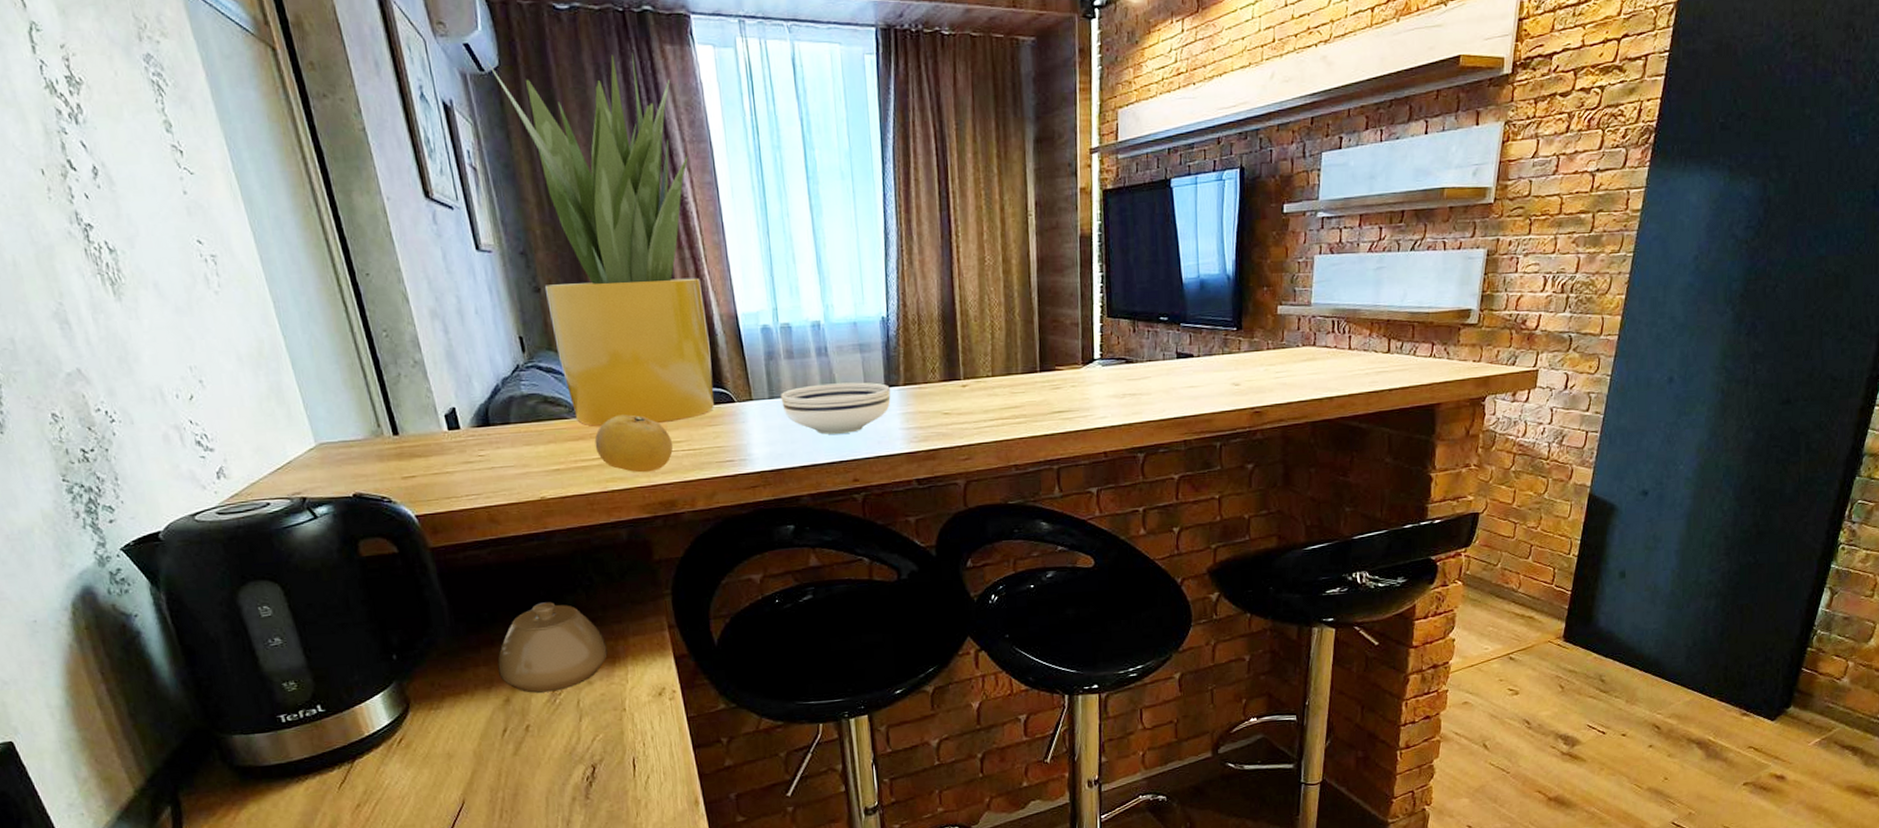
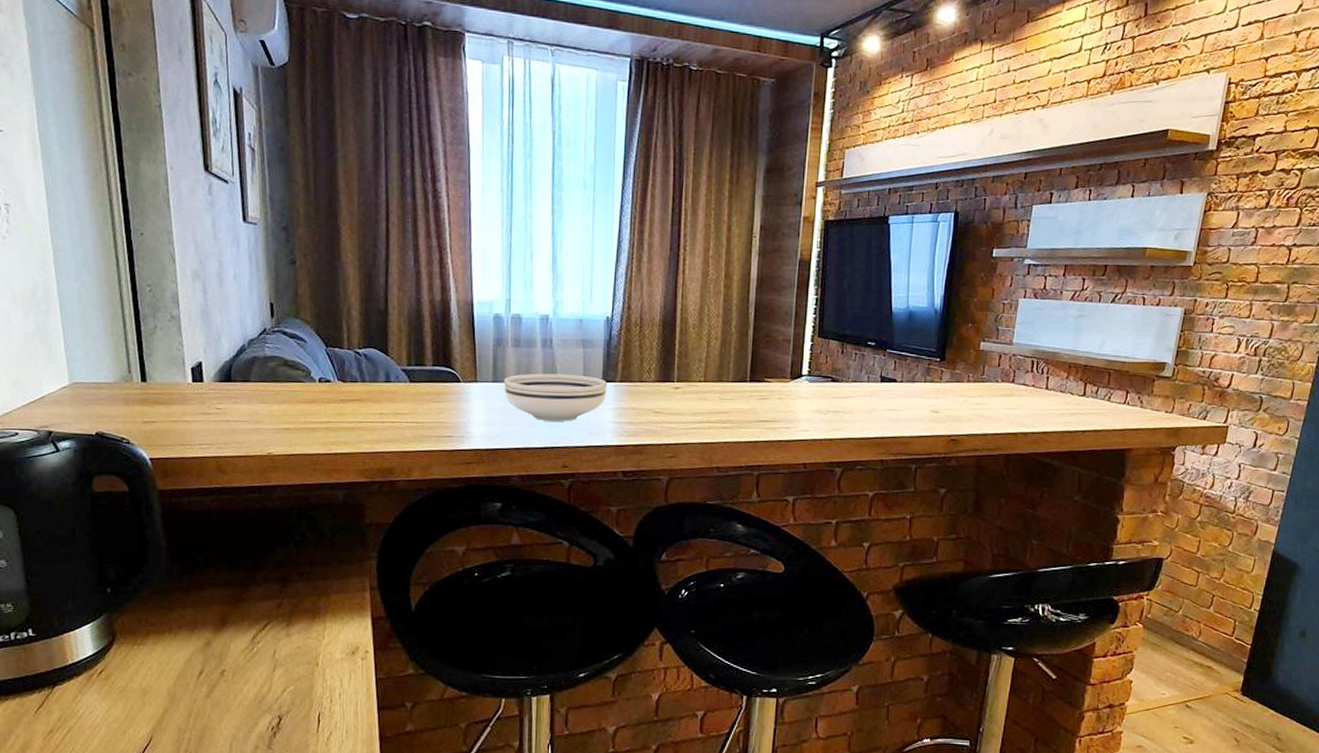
planter: present [485,52,715,426] -> none [277,56,447,395]
sugar bowl: present [497,602,608,693] -> none [204,552,309,640]
fruit: present [594,414,673,473] -> none [325,383,398,440]

